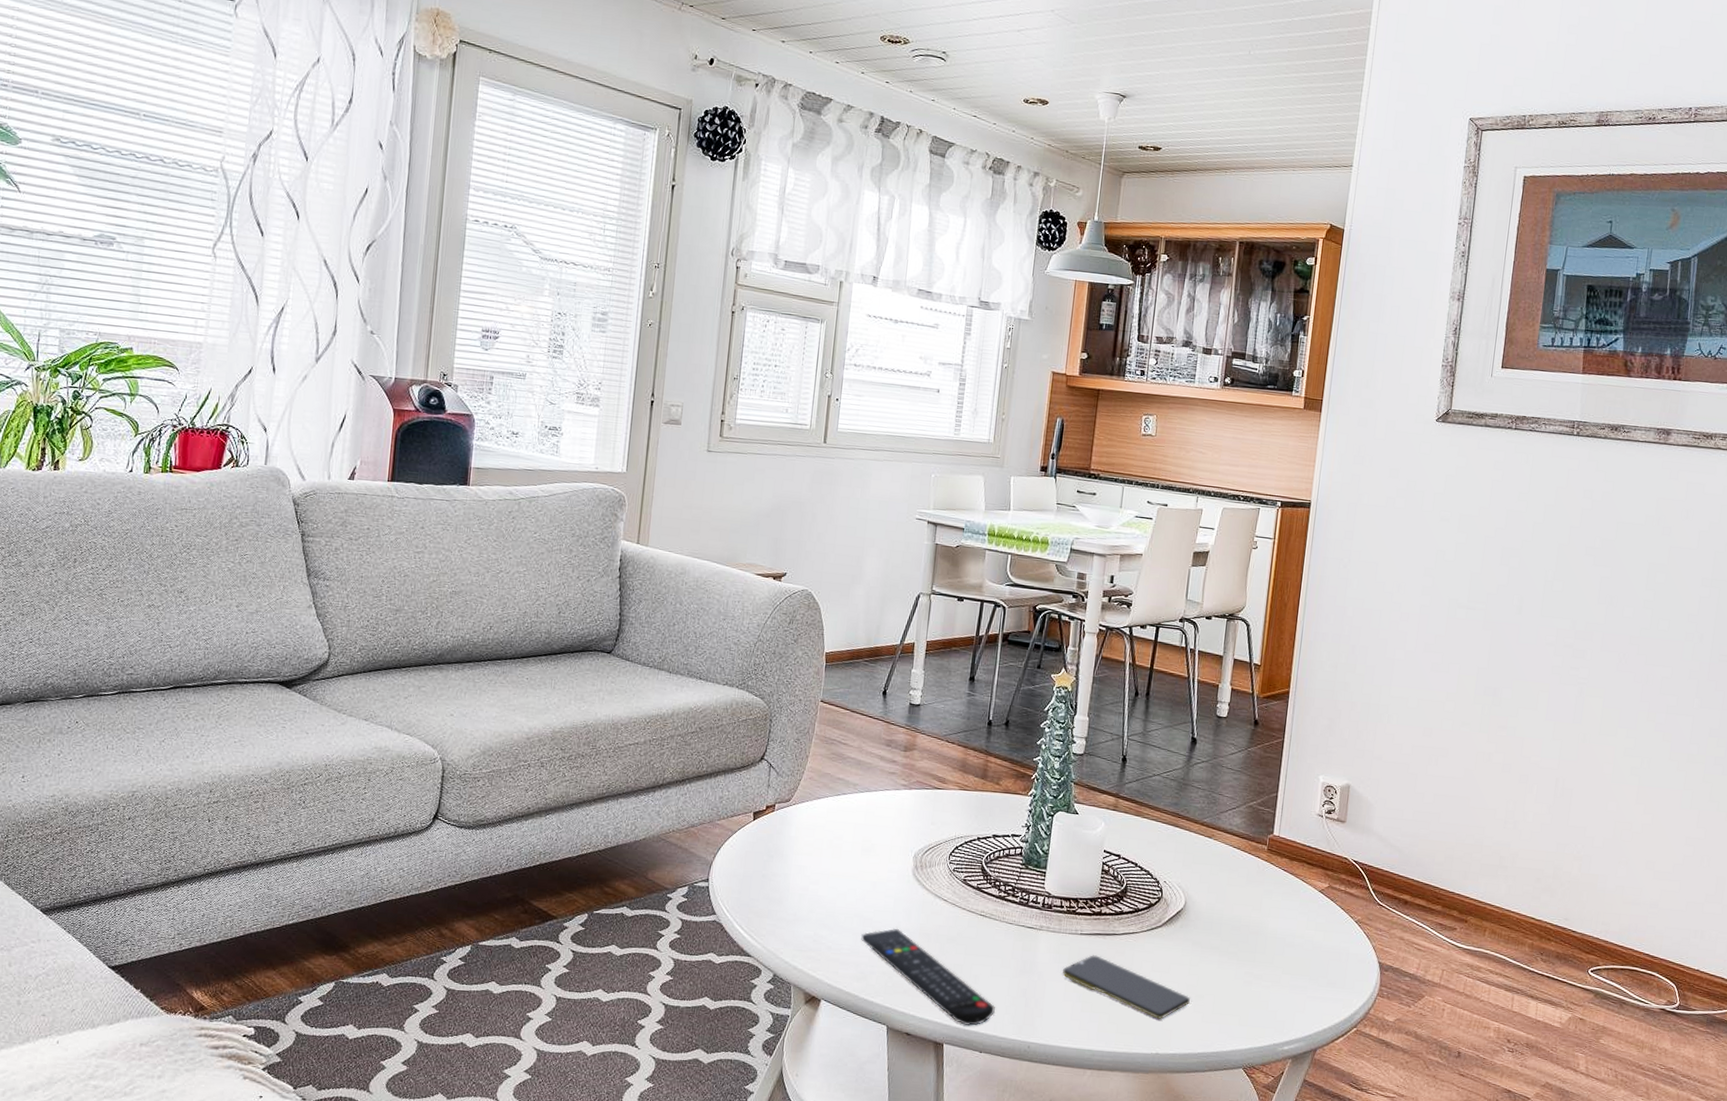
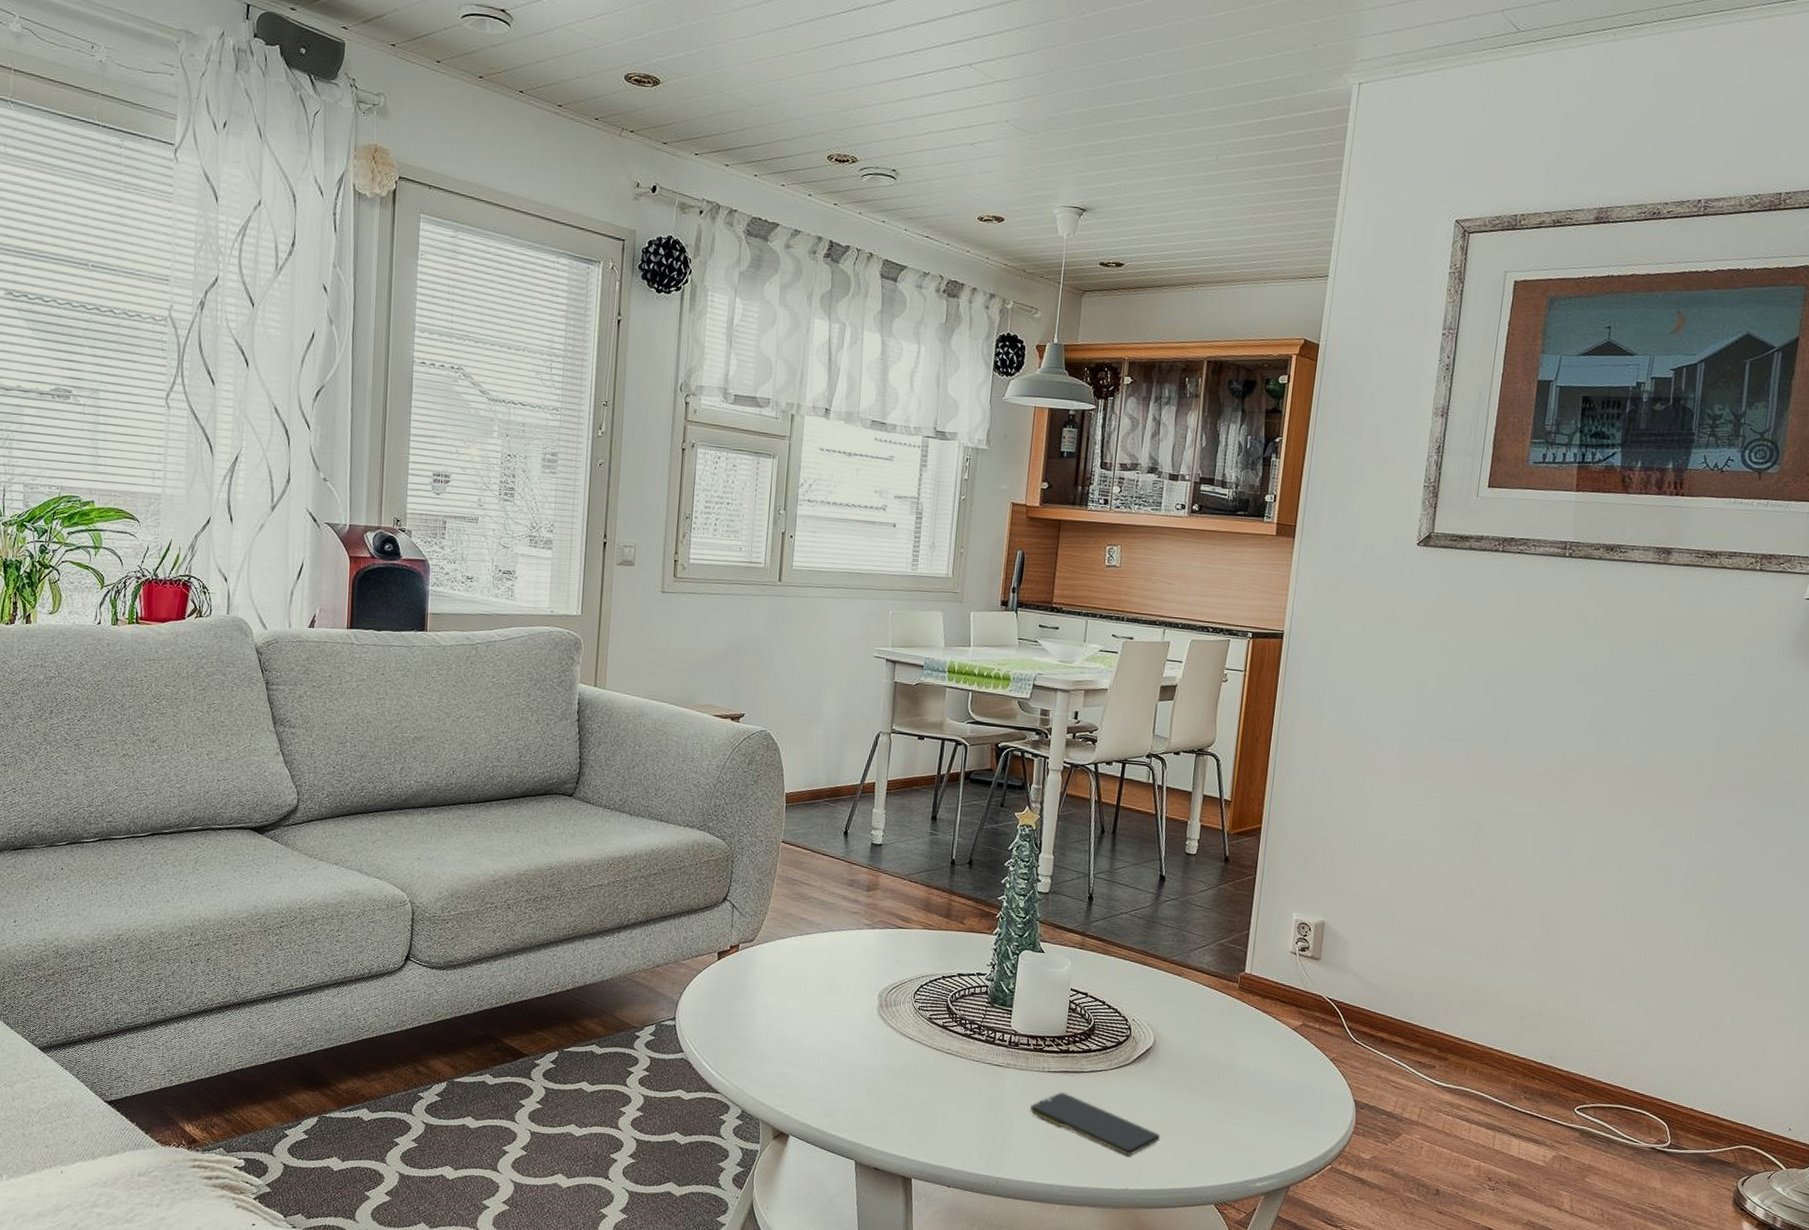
remote control: present [861,928,995,1026] -> none [828,1065,963,1161]

